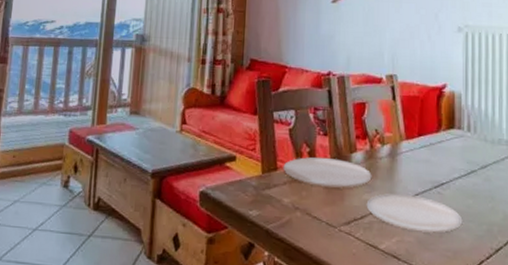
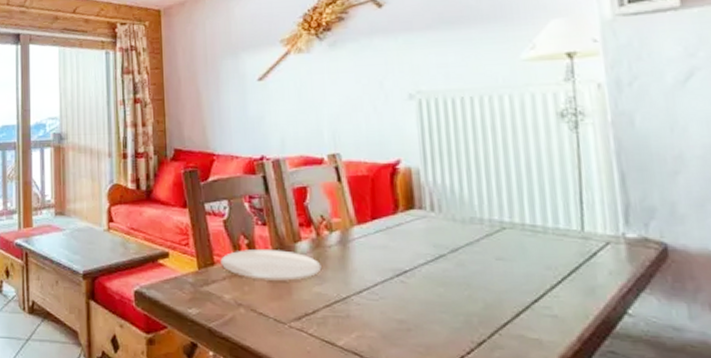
plate: present [366,193,463,234] -> none [317,284,434,327]

